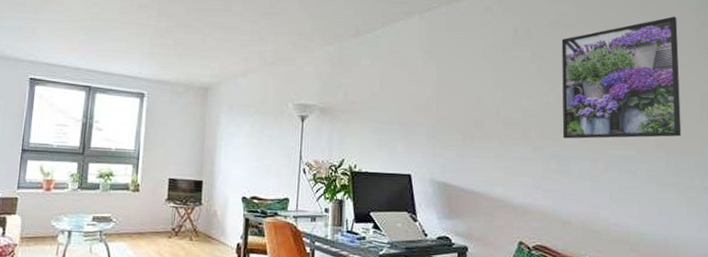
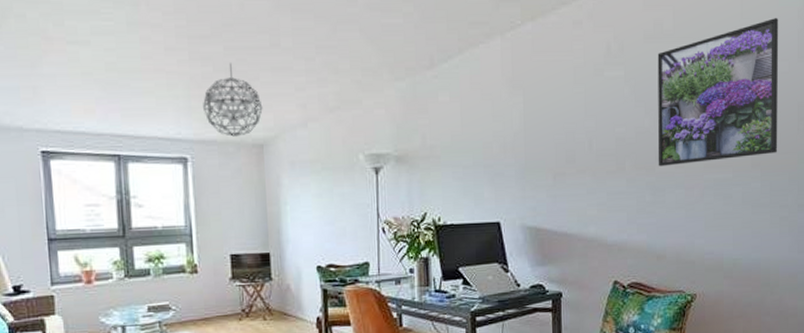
pendant light: none [163,21,212,80] -> present [203,63,263,137]

